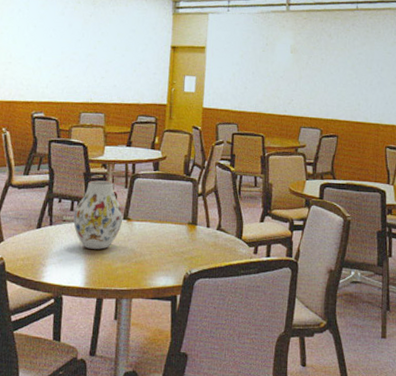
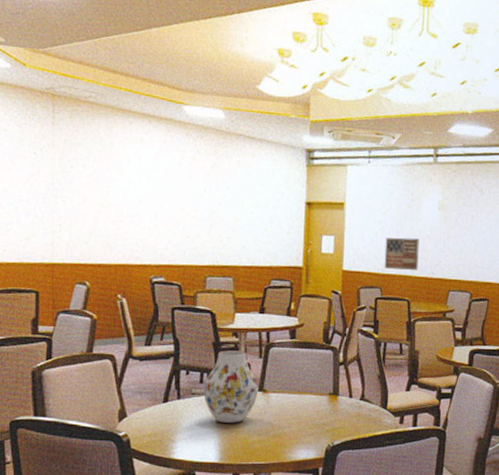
wall art: none [240,78,273,108] -> present [384,237,420,270]

